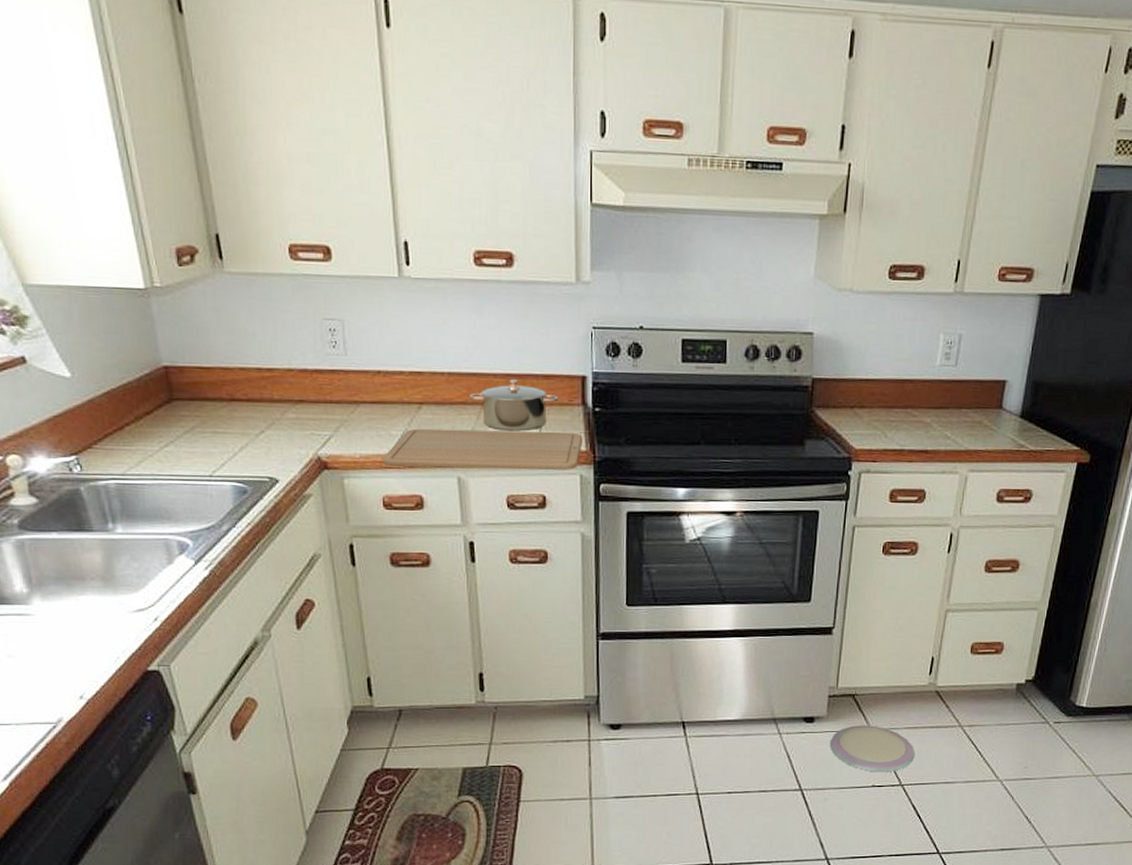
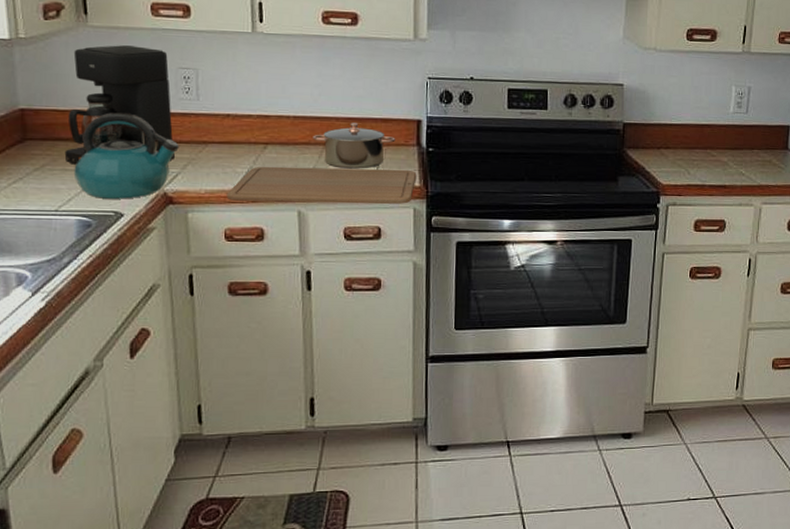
coffee maker: none [212,294,326,427] -> present [64,45,175,165]
kettle: none [224,368,330,464] -> present [73,111,179,199]
pet bowl: present [829,725,915,772] -> none [646,439,726,486]

